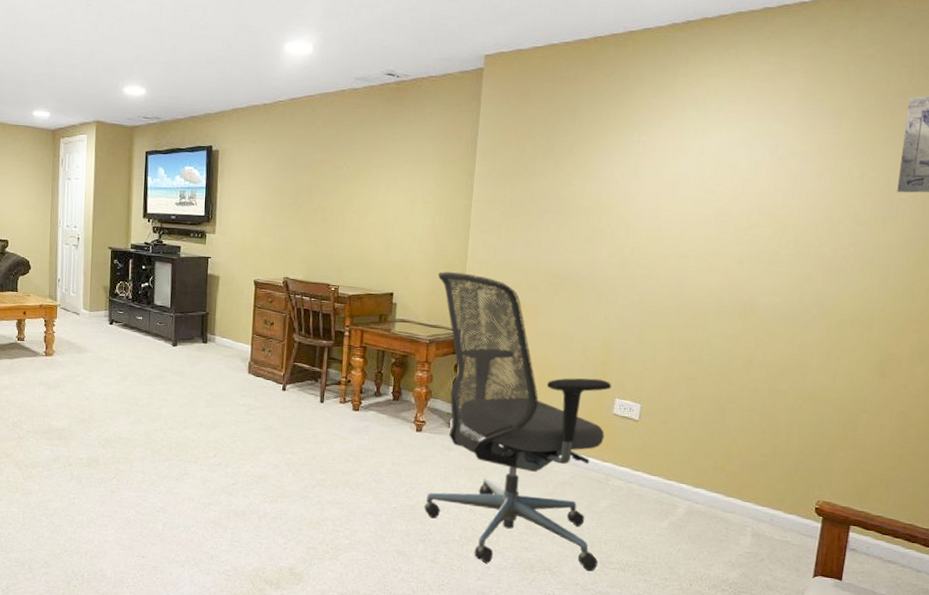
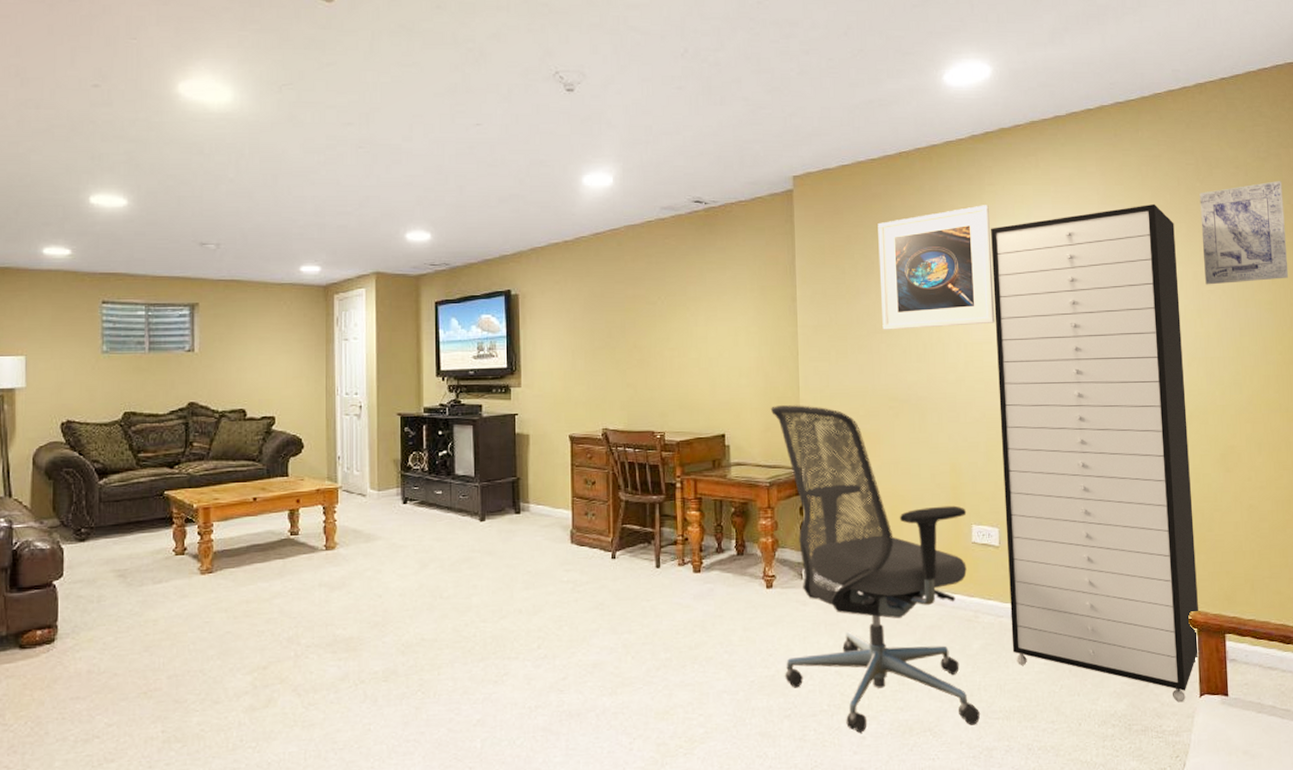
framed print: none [554,95,679,213] -> present [878,205,995,330]
storage cabinet: none [637,105,875,580] -> present [991,203,1200,703]

